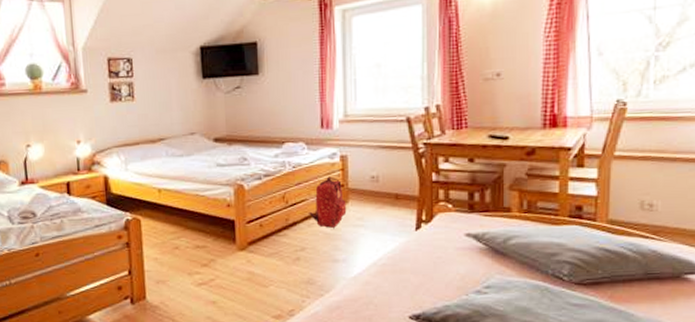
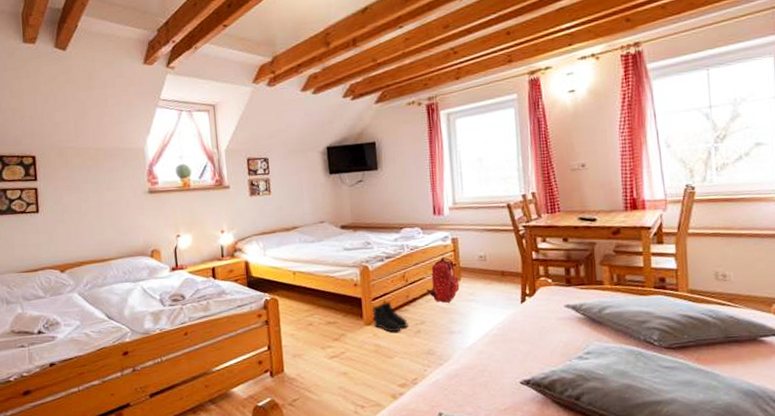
boots: none [246,225,287,259] -> present [372,301,408,333]

